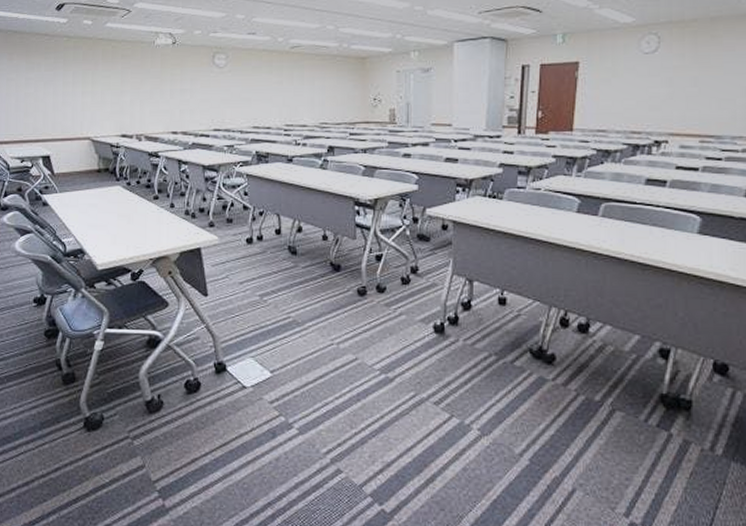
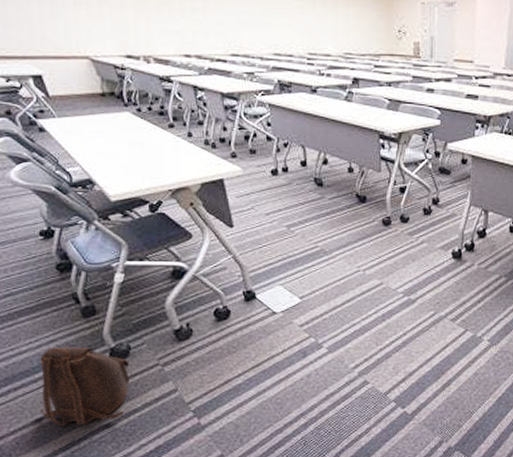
backpack: none [16,413,102,498] -> present [40,347,130,425]

